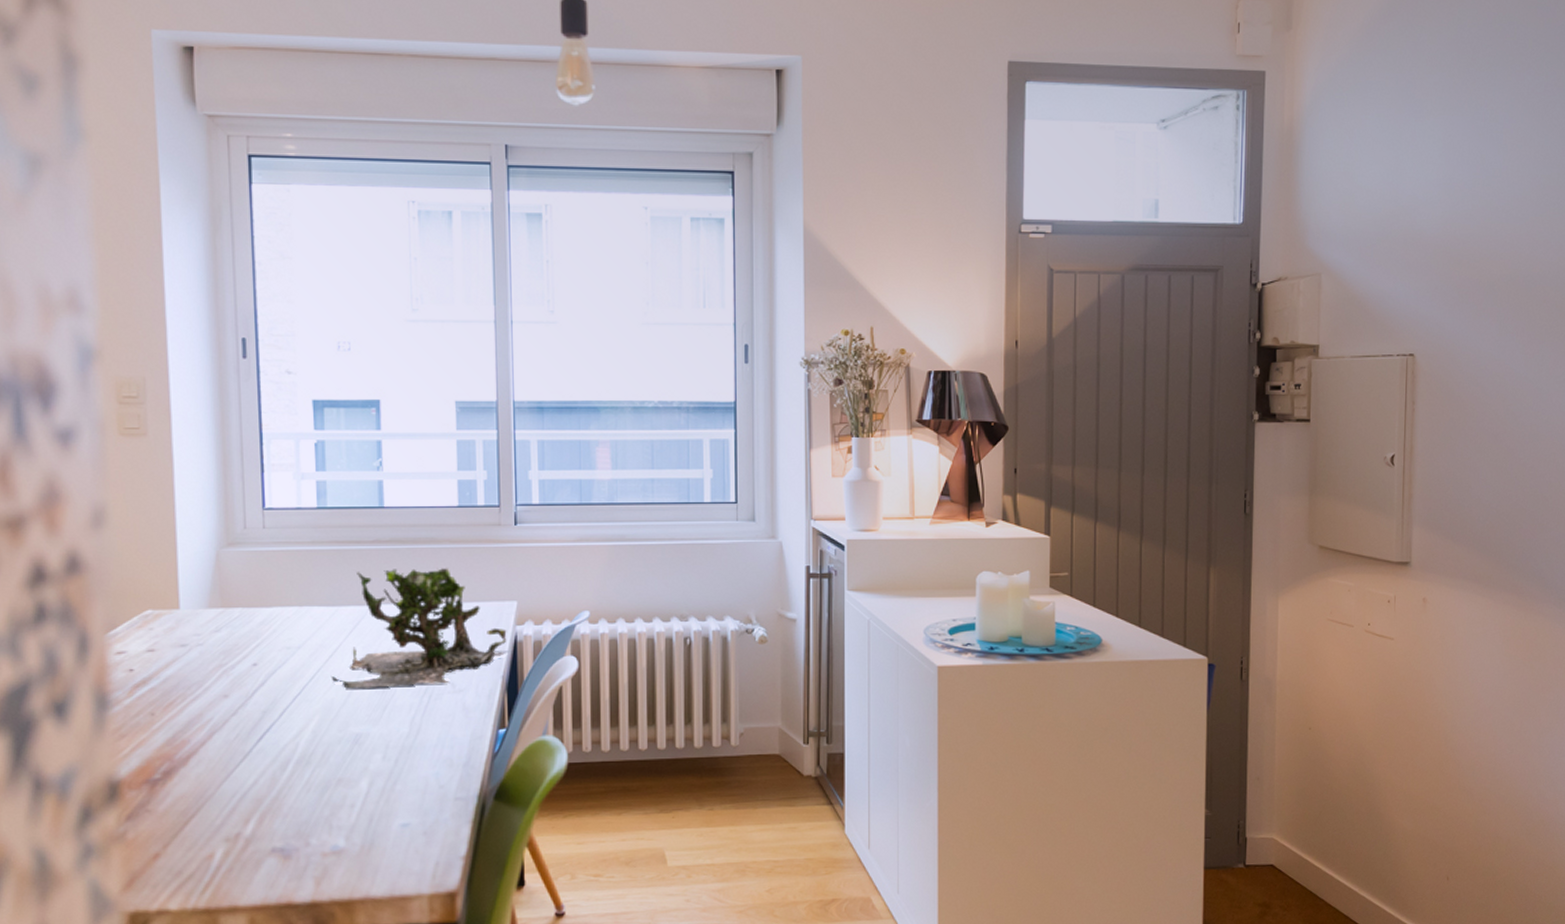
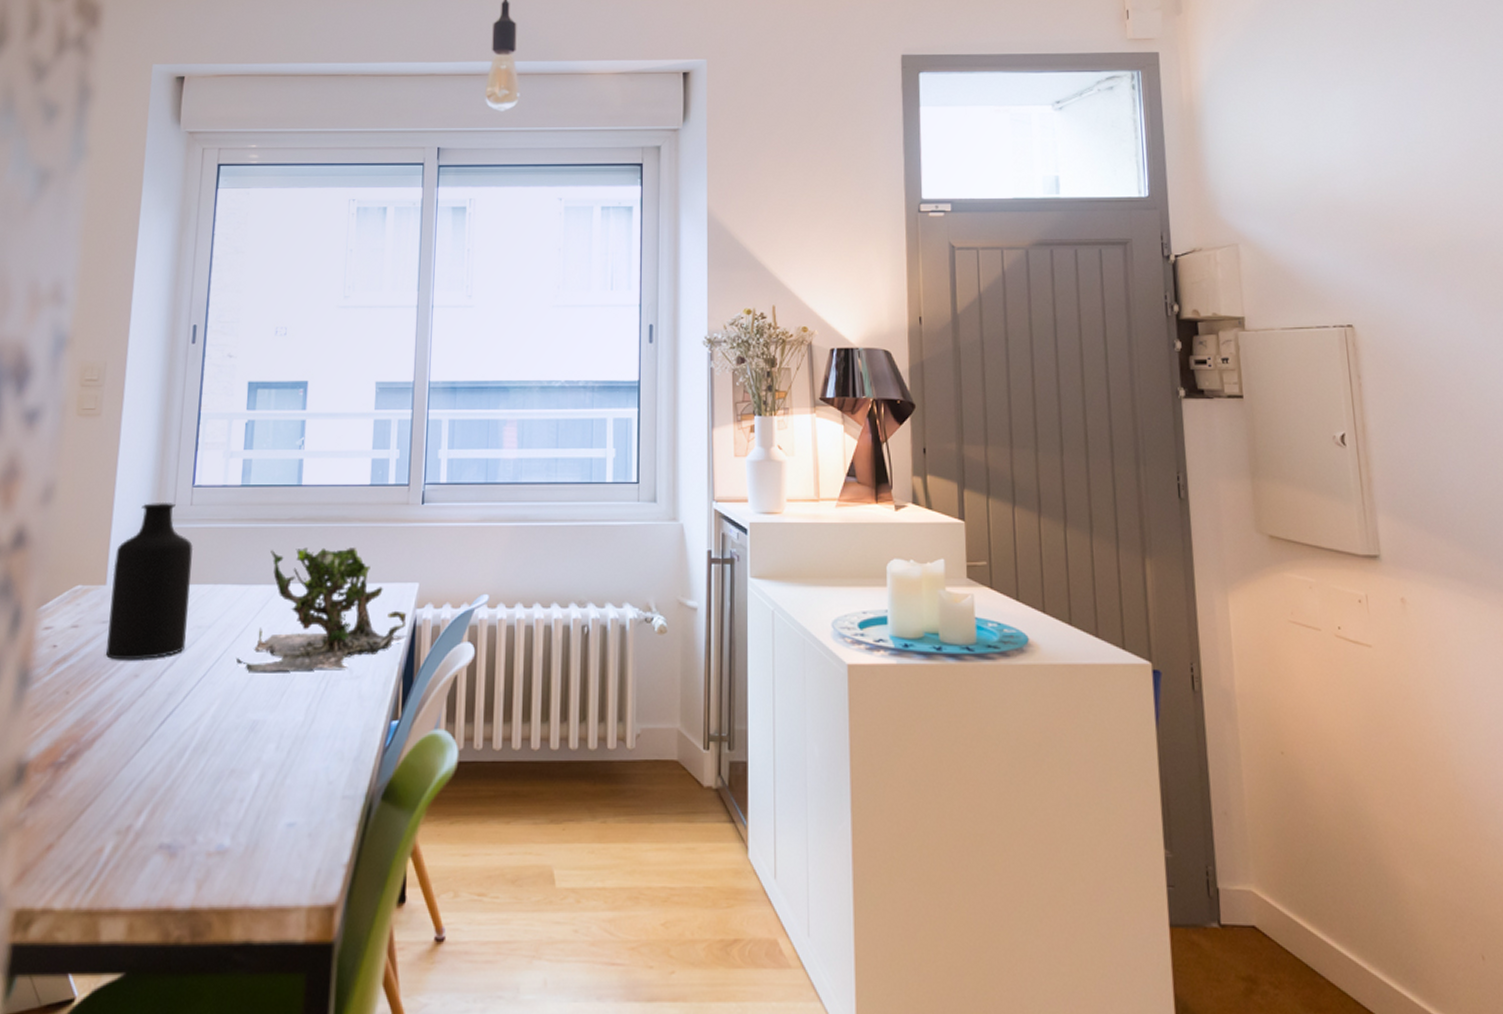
bottle: none [184,525,275,682] -> present [106,501,194,661]

